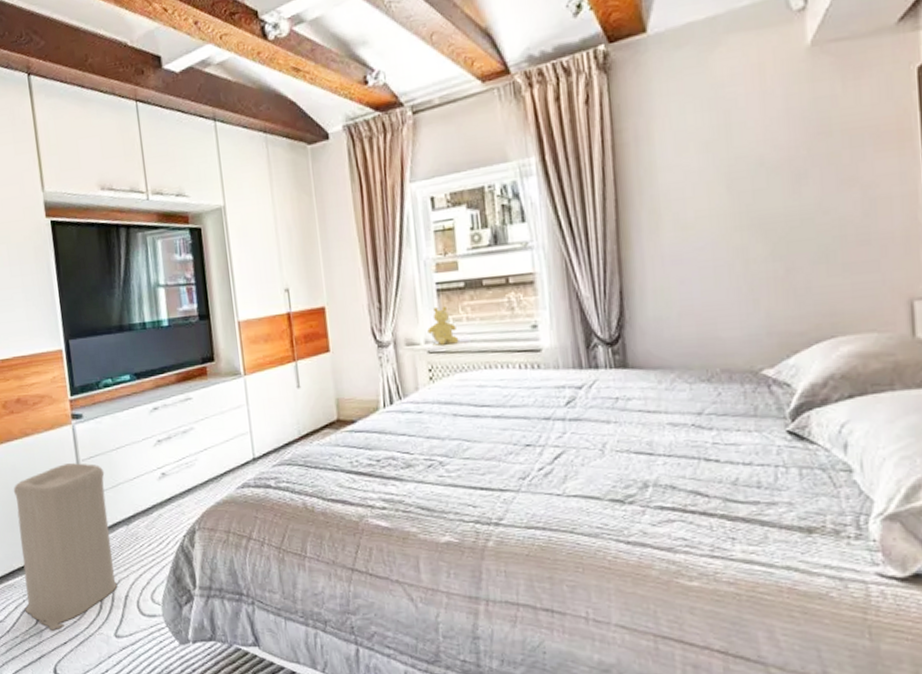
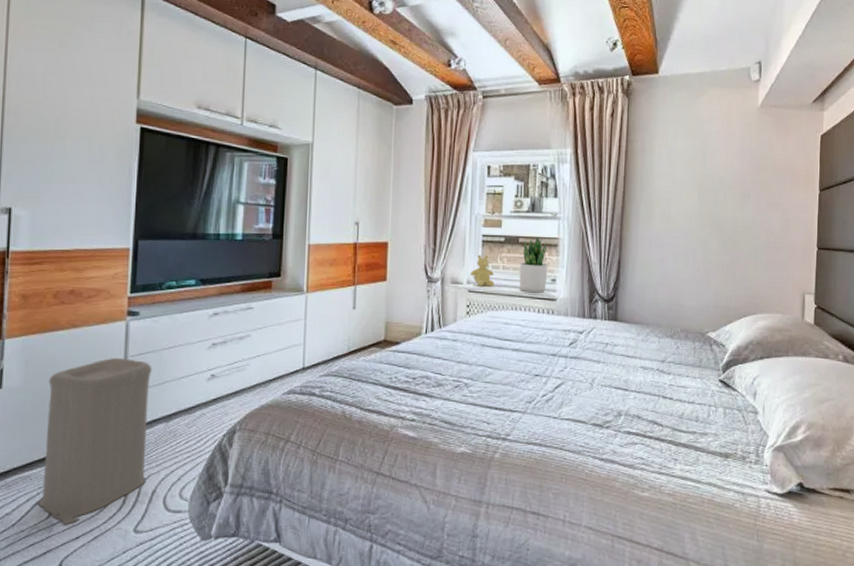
planter: none [487,275,526,346] -> present [519,237,547,293]

